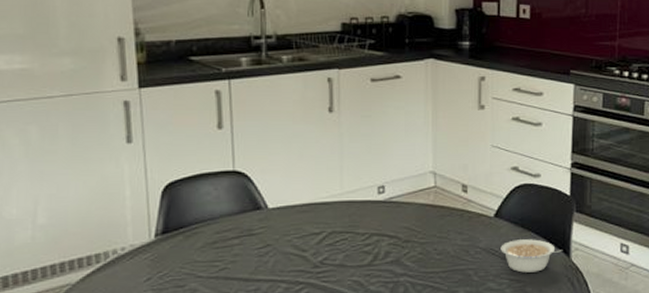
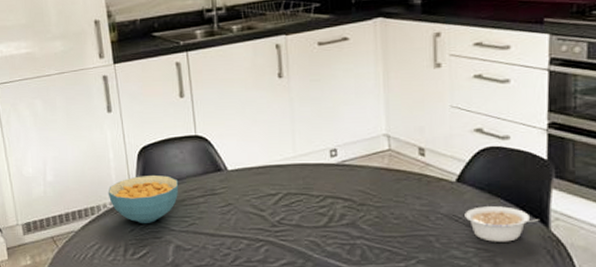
cereal bowl: none [120,214,210,272] -> present [108,174,179,224]

